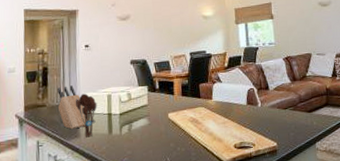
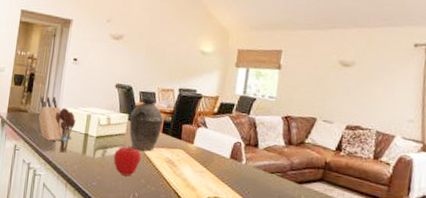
apple: none [140,115,167,145] -> present [113,146,142,176]
kettle: none [148,64,181,117] -> present [129,95,164,151]

